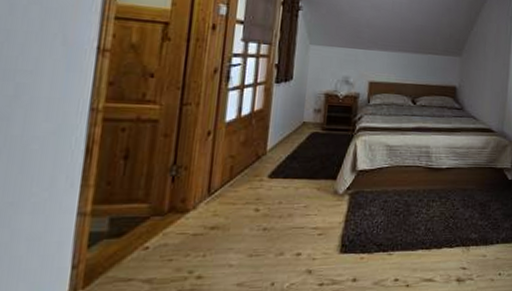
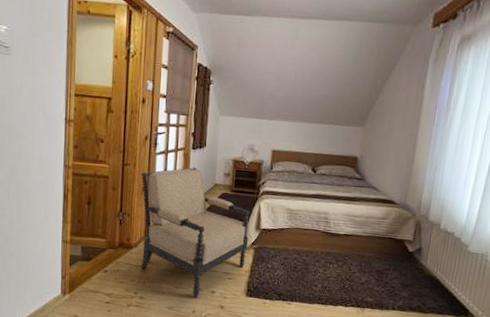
chair: none [200,103,345,267] -> present [140,167,250,299]

